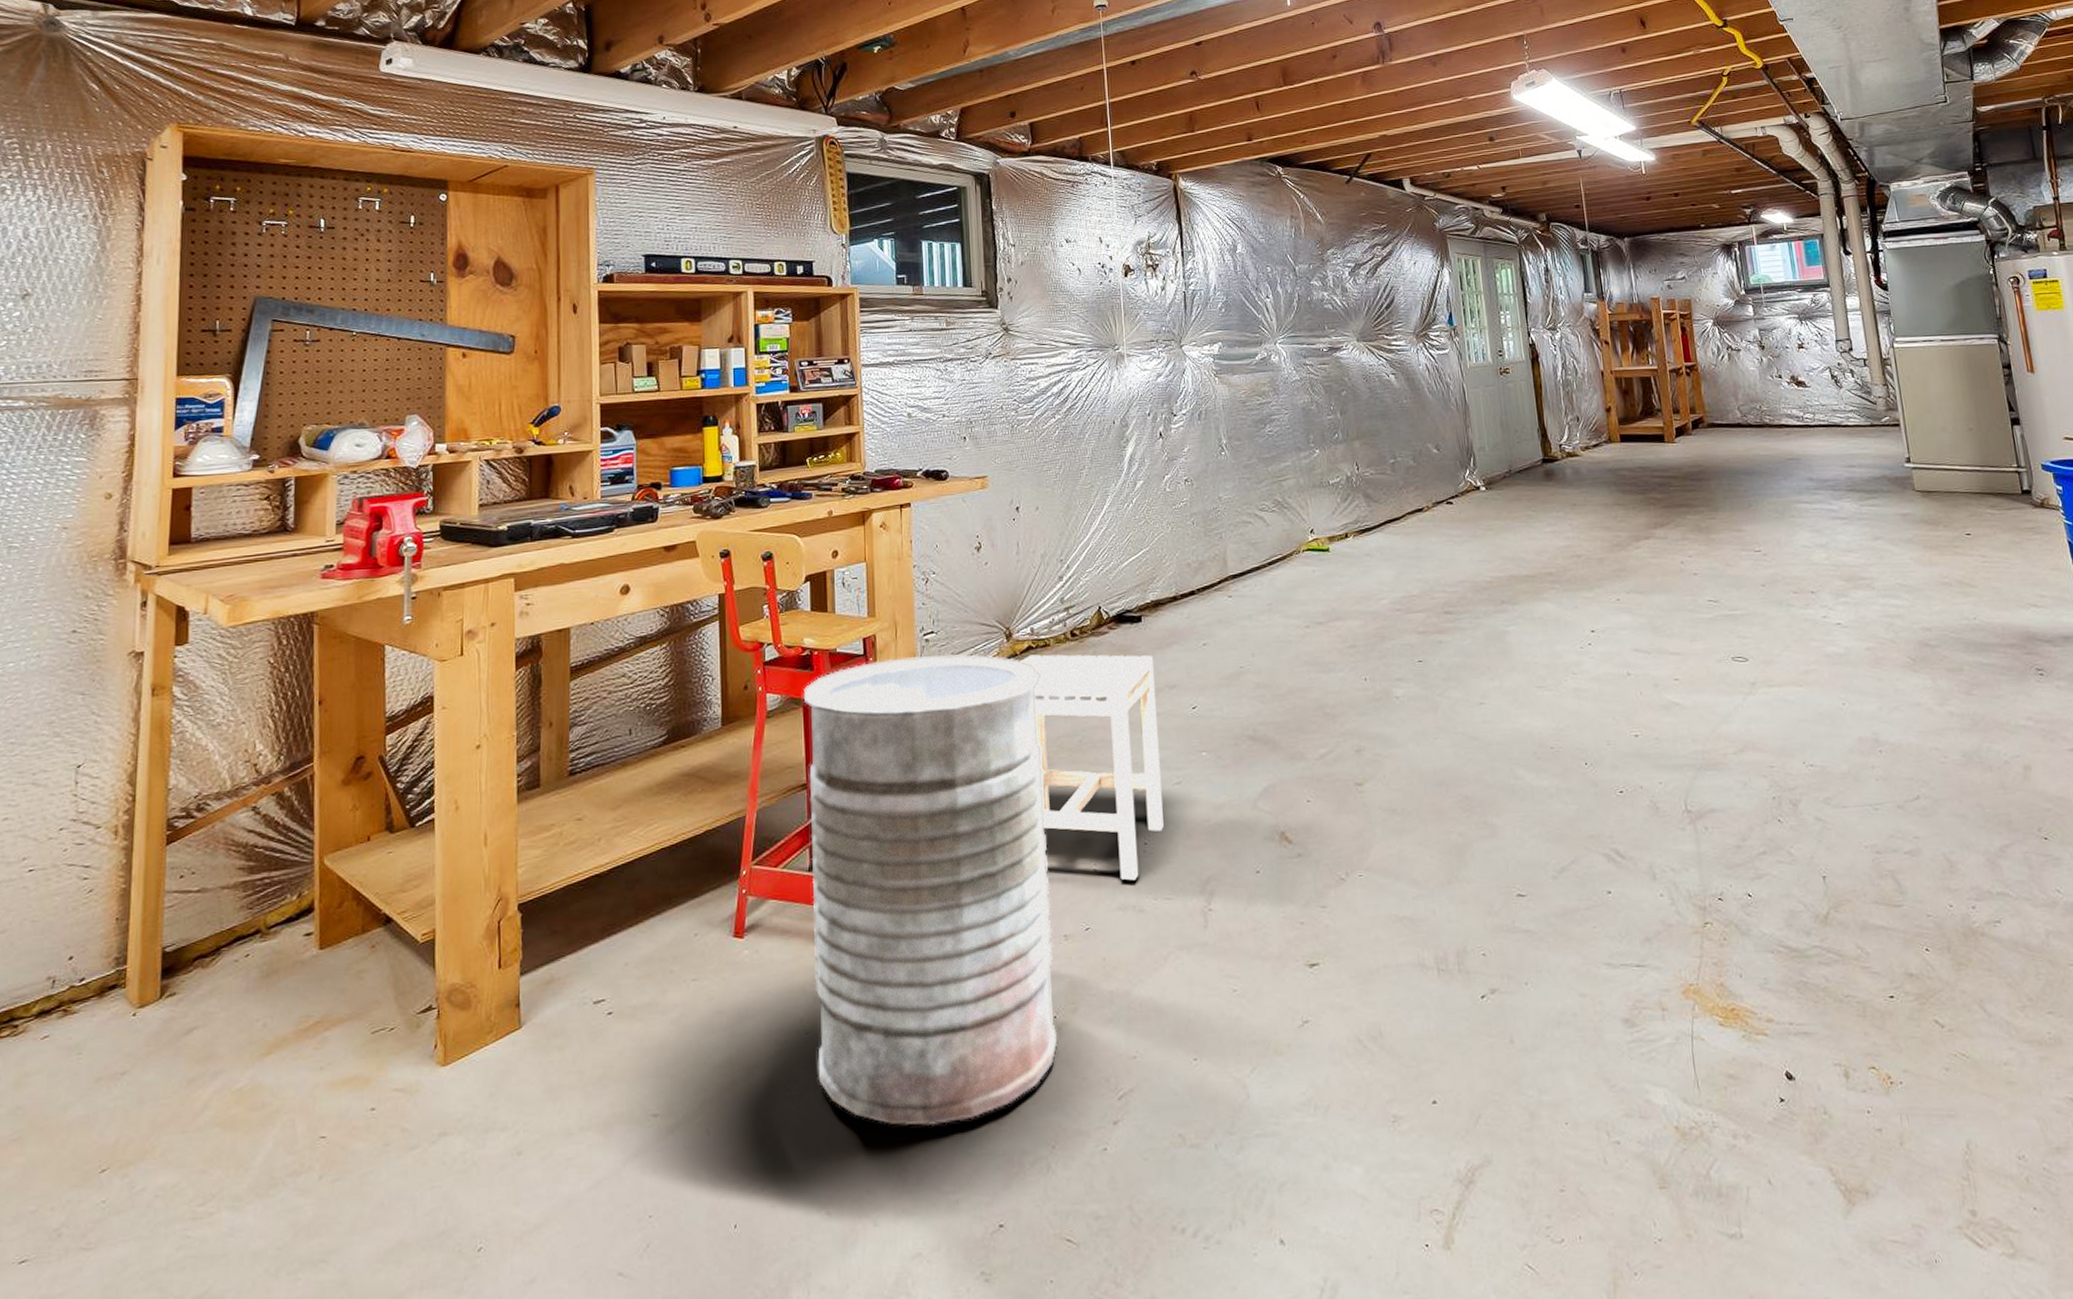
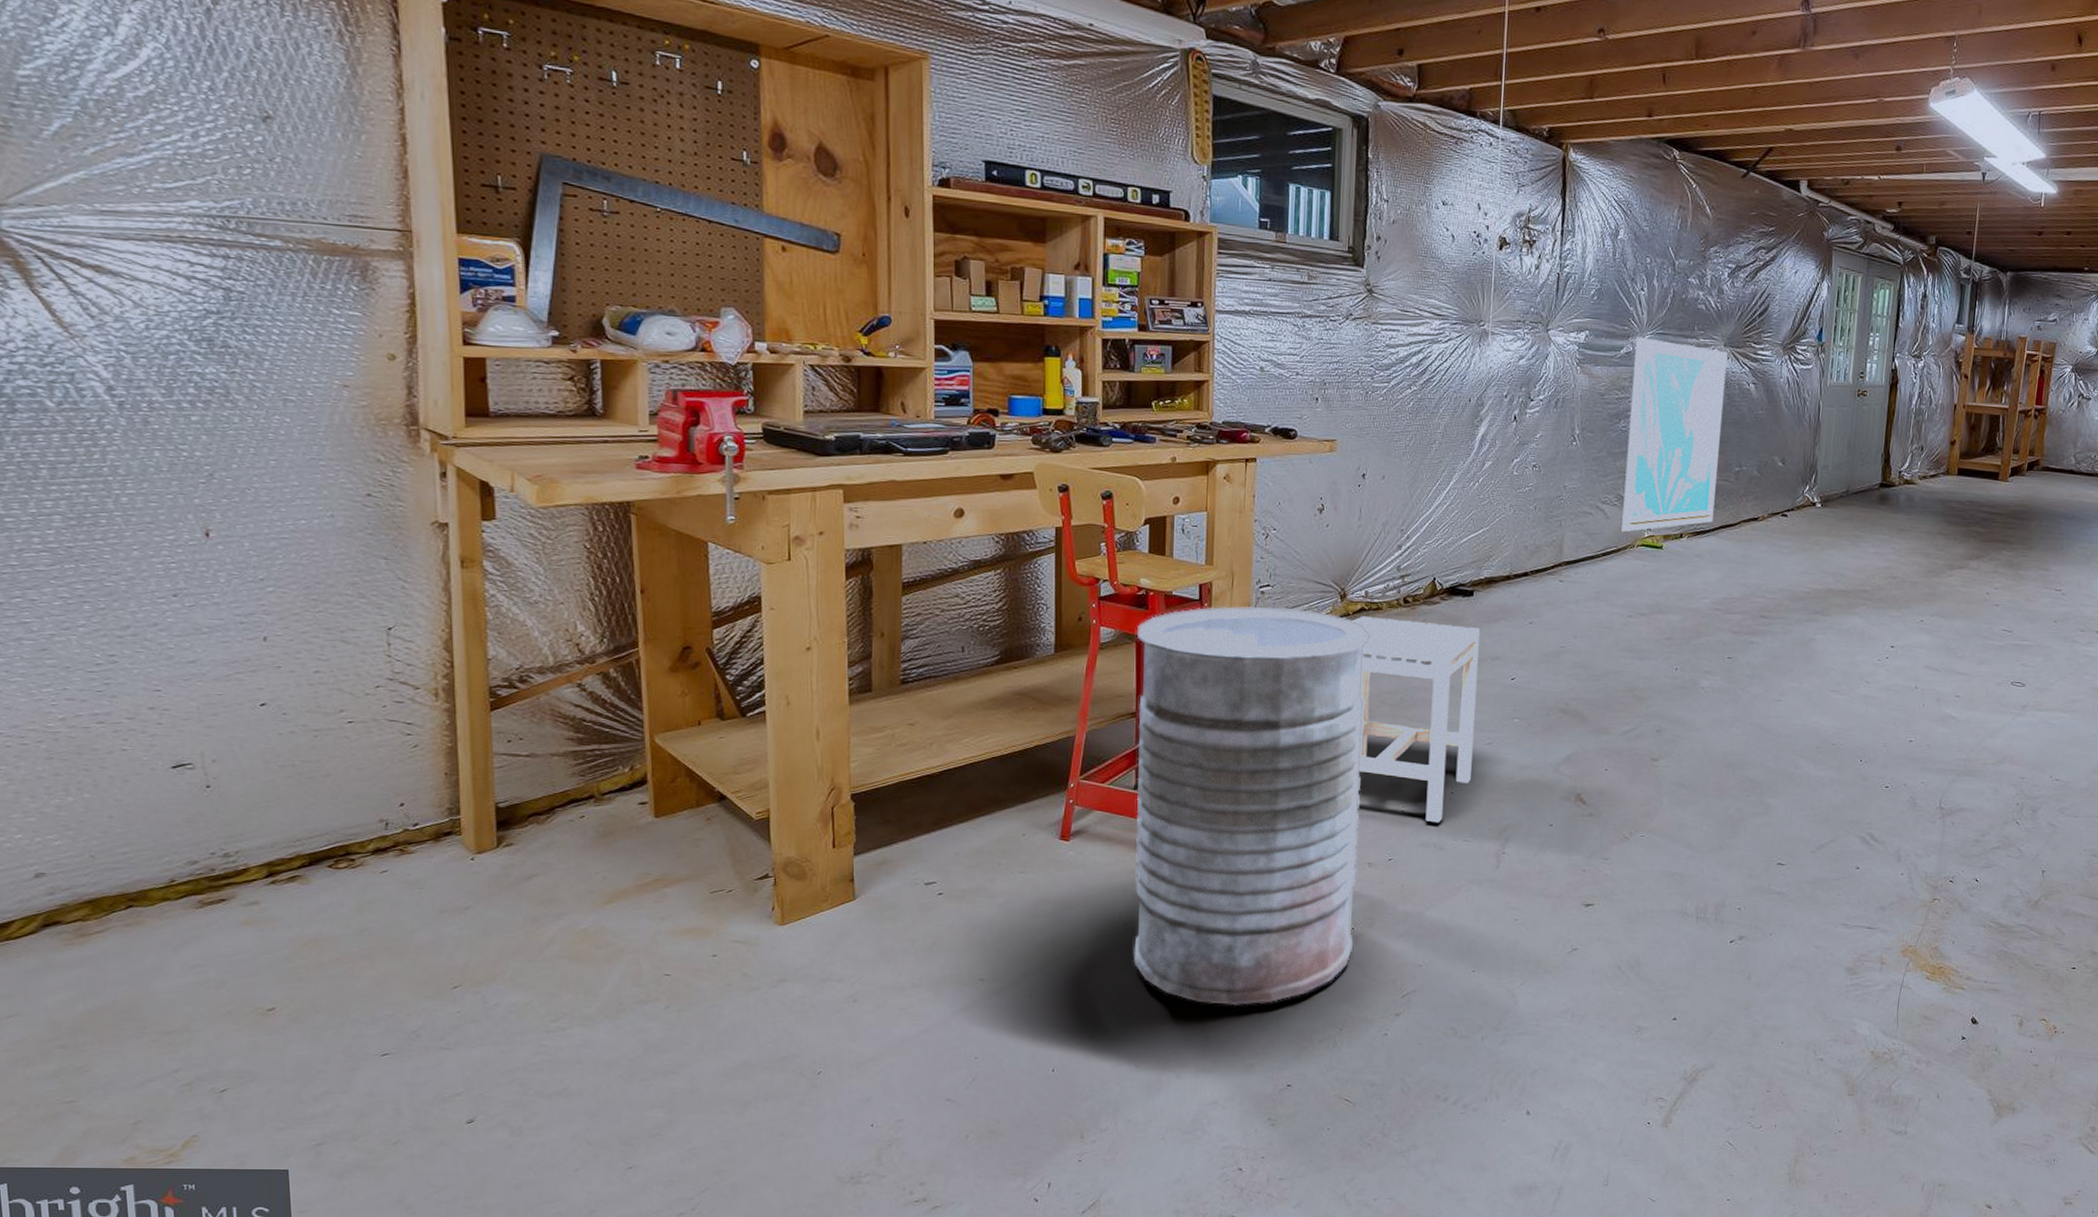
wall art: none [1268,342,1377,539] -> present [1621,337,1728,533]

